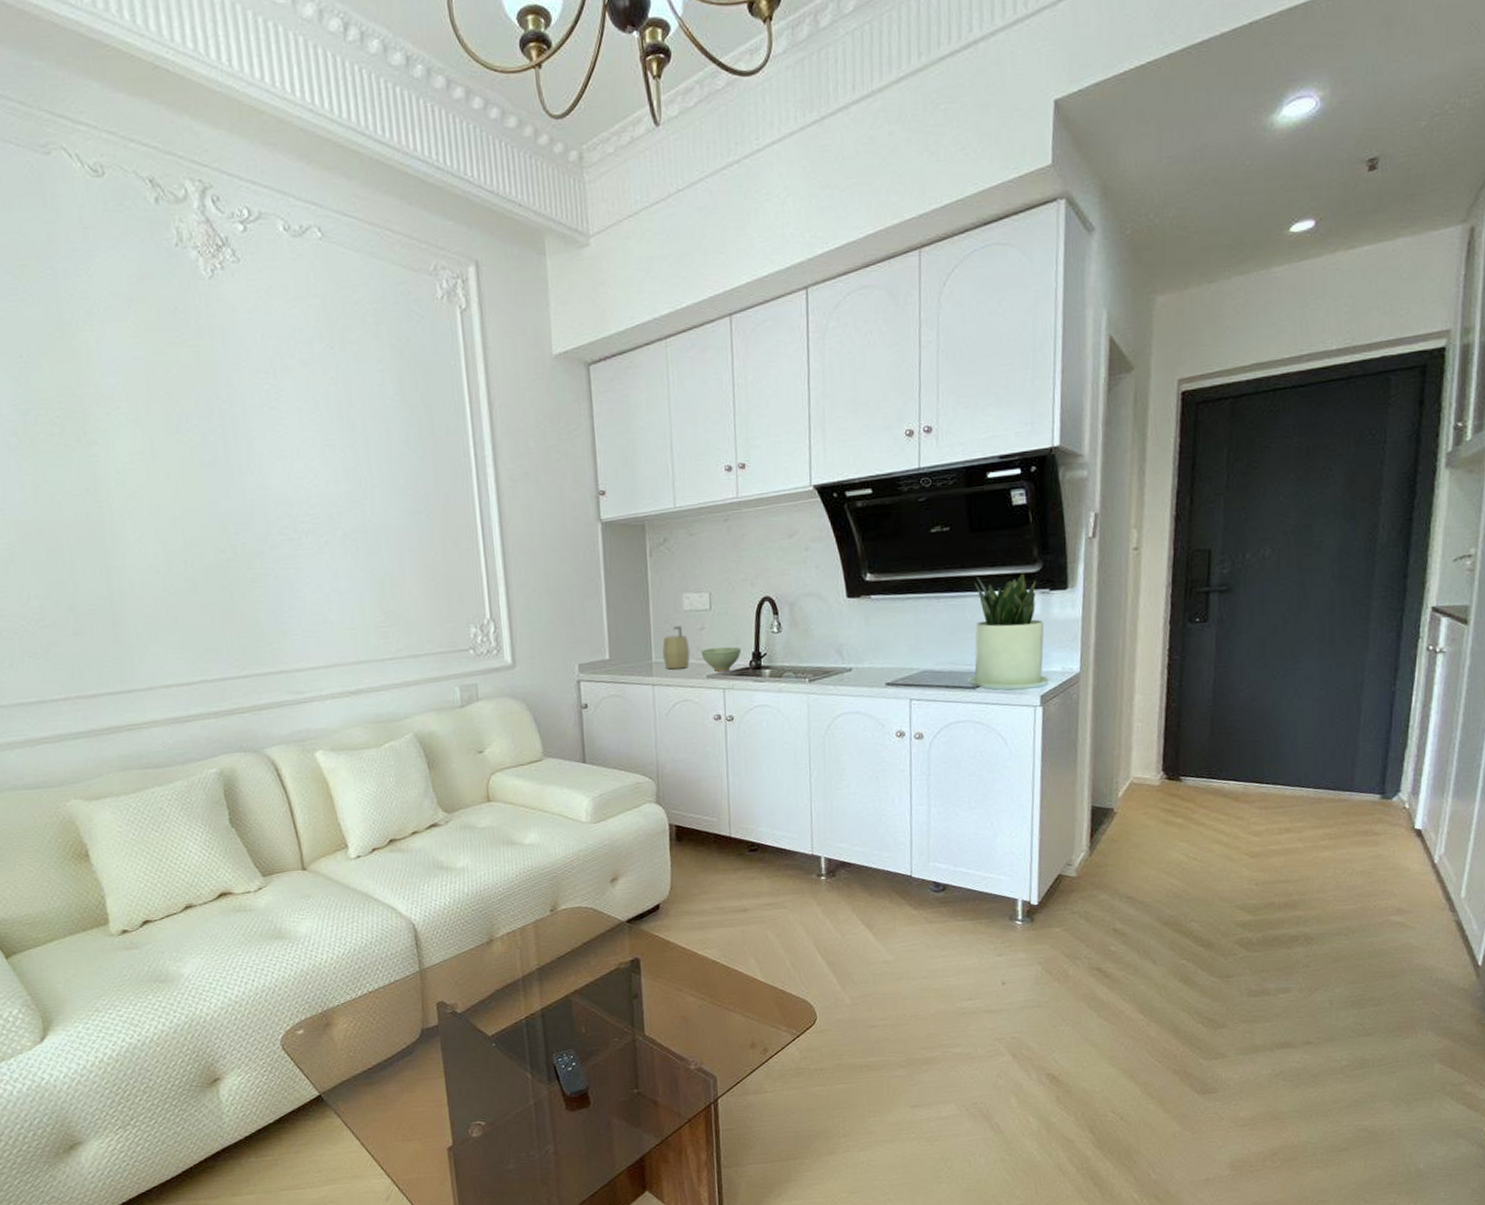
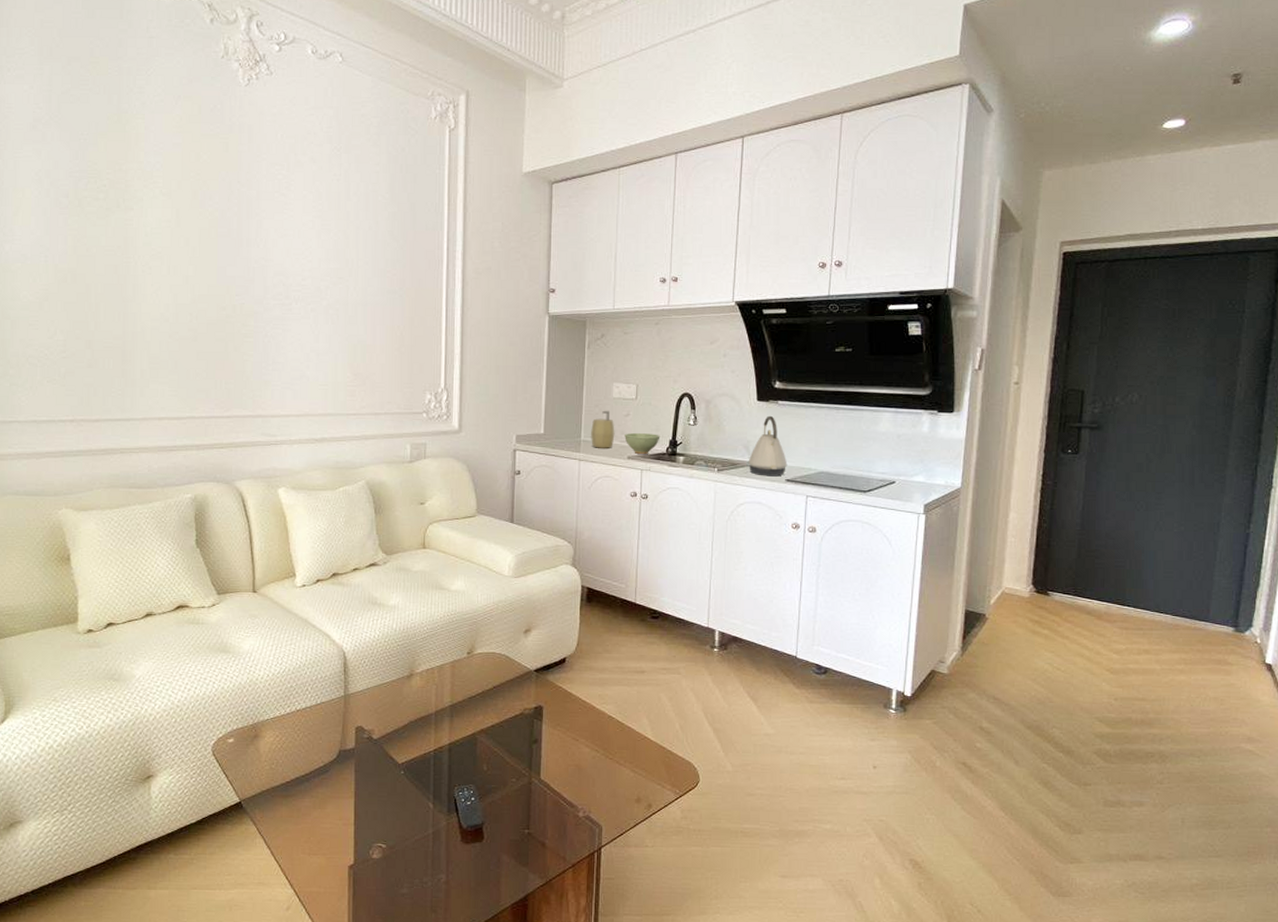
kettle: none [842,613,887,682] -> present [748,415,788,477]
planter: present [968,573,1050,691] -> none [860,394,934,497]

